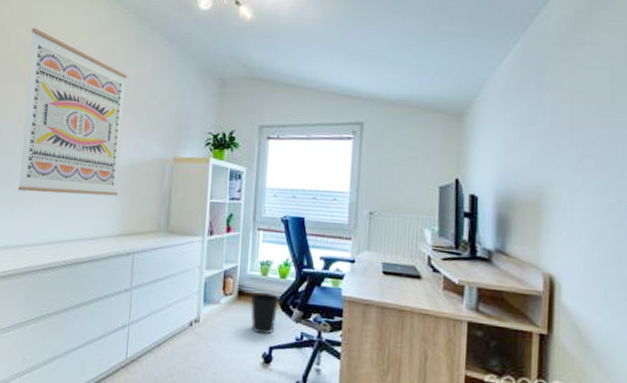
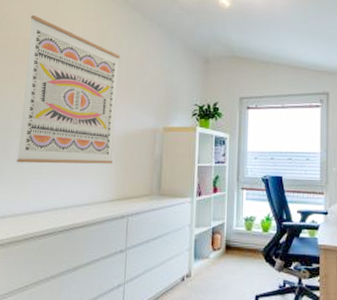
wastebasket: present [250,291,280,335] -> none [236,245,263,284]

